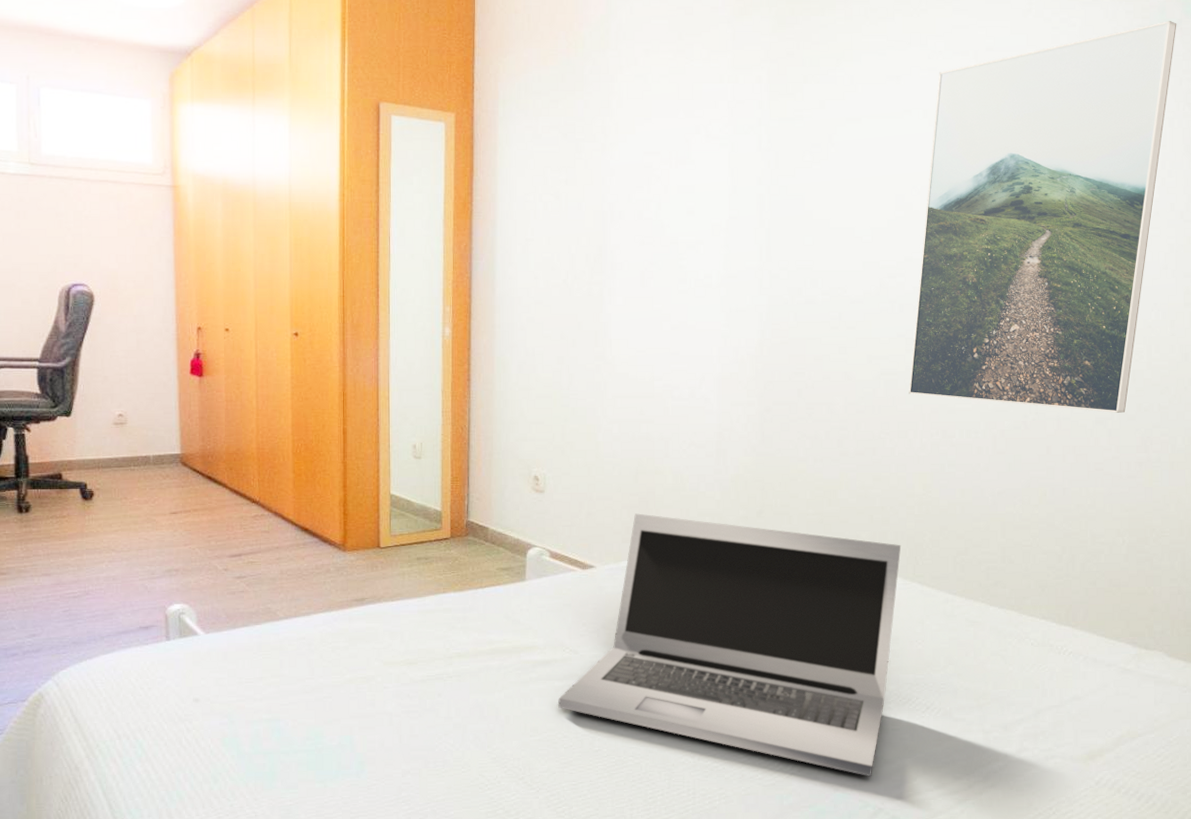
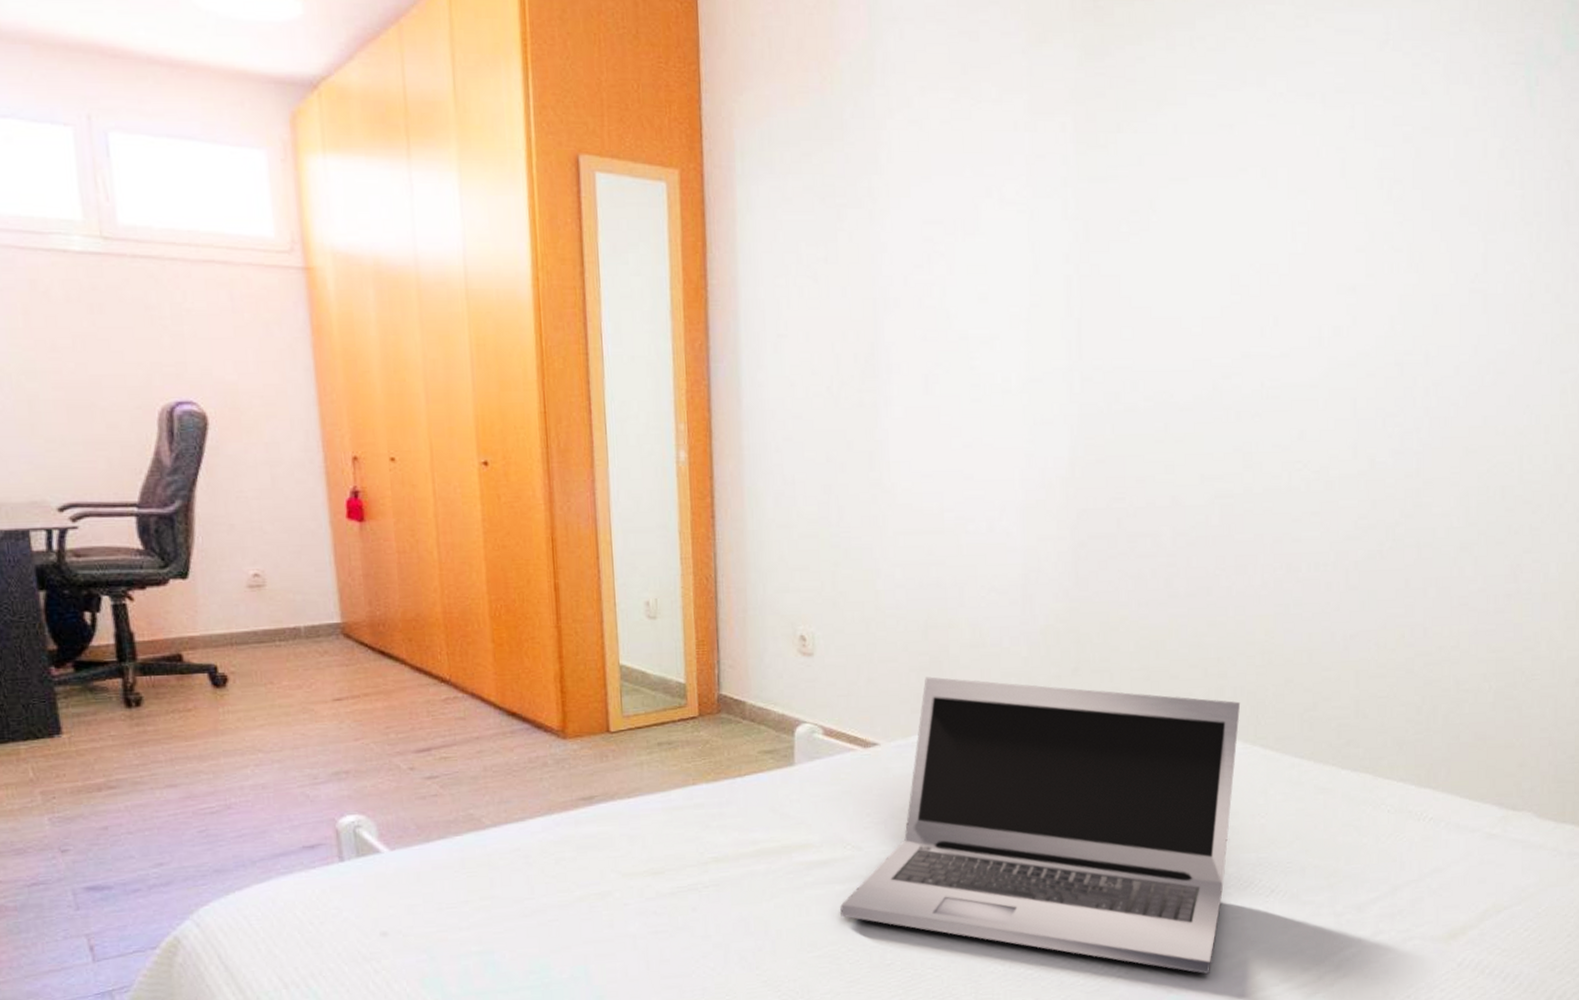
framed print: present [909,21,1177,413] -> none [1247,58,1556,537]

